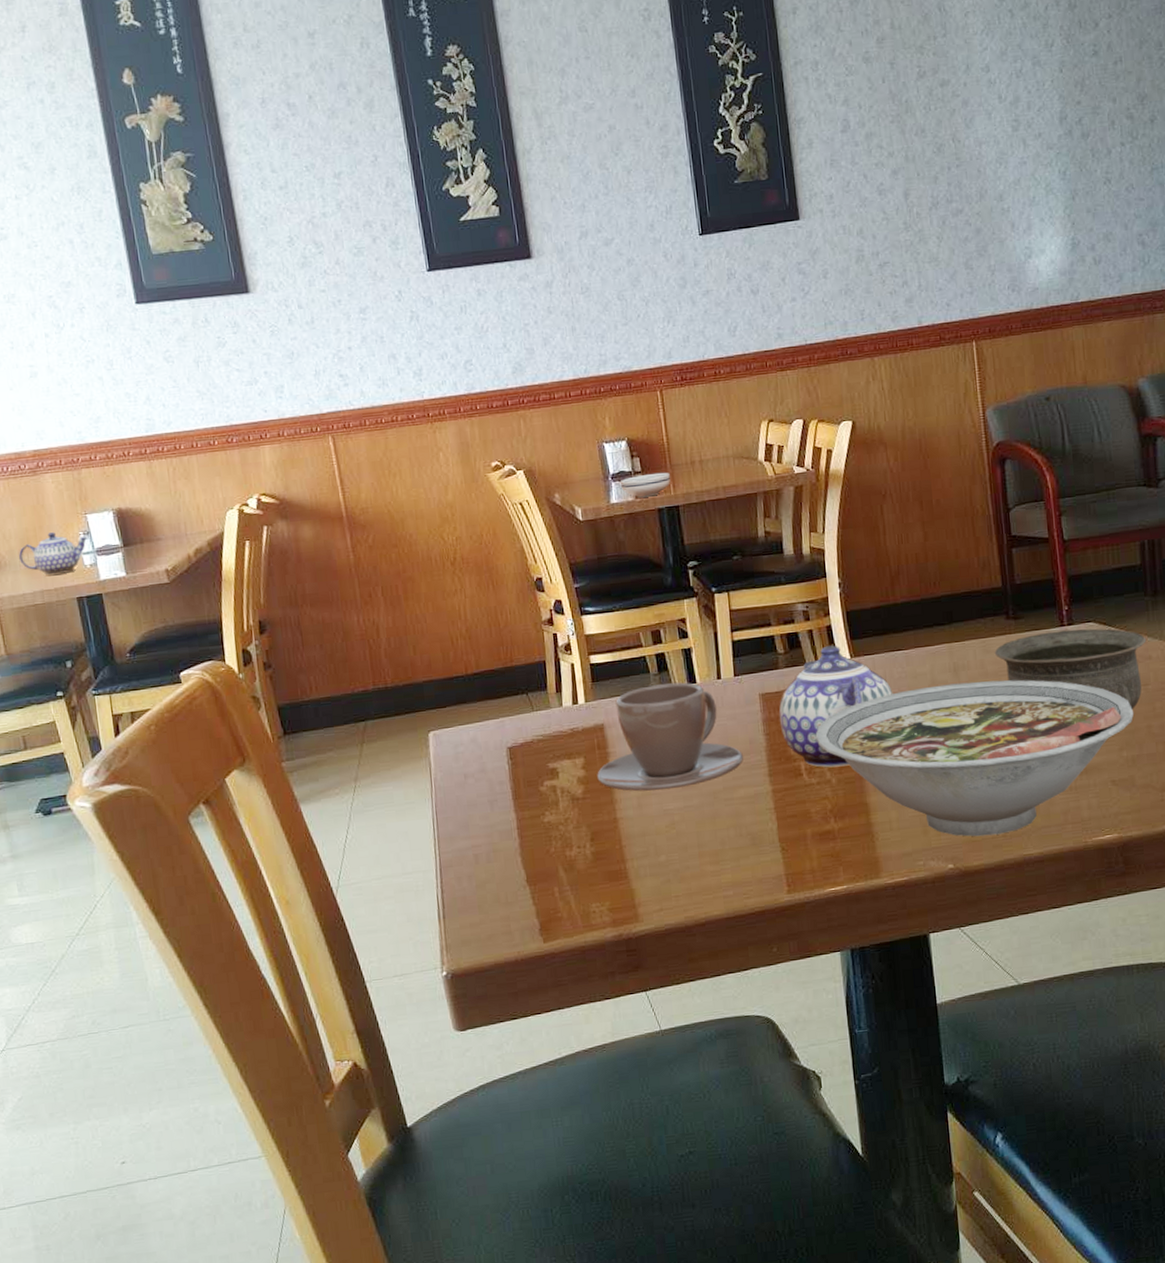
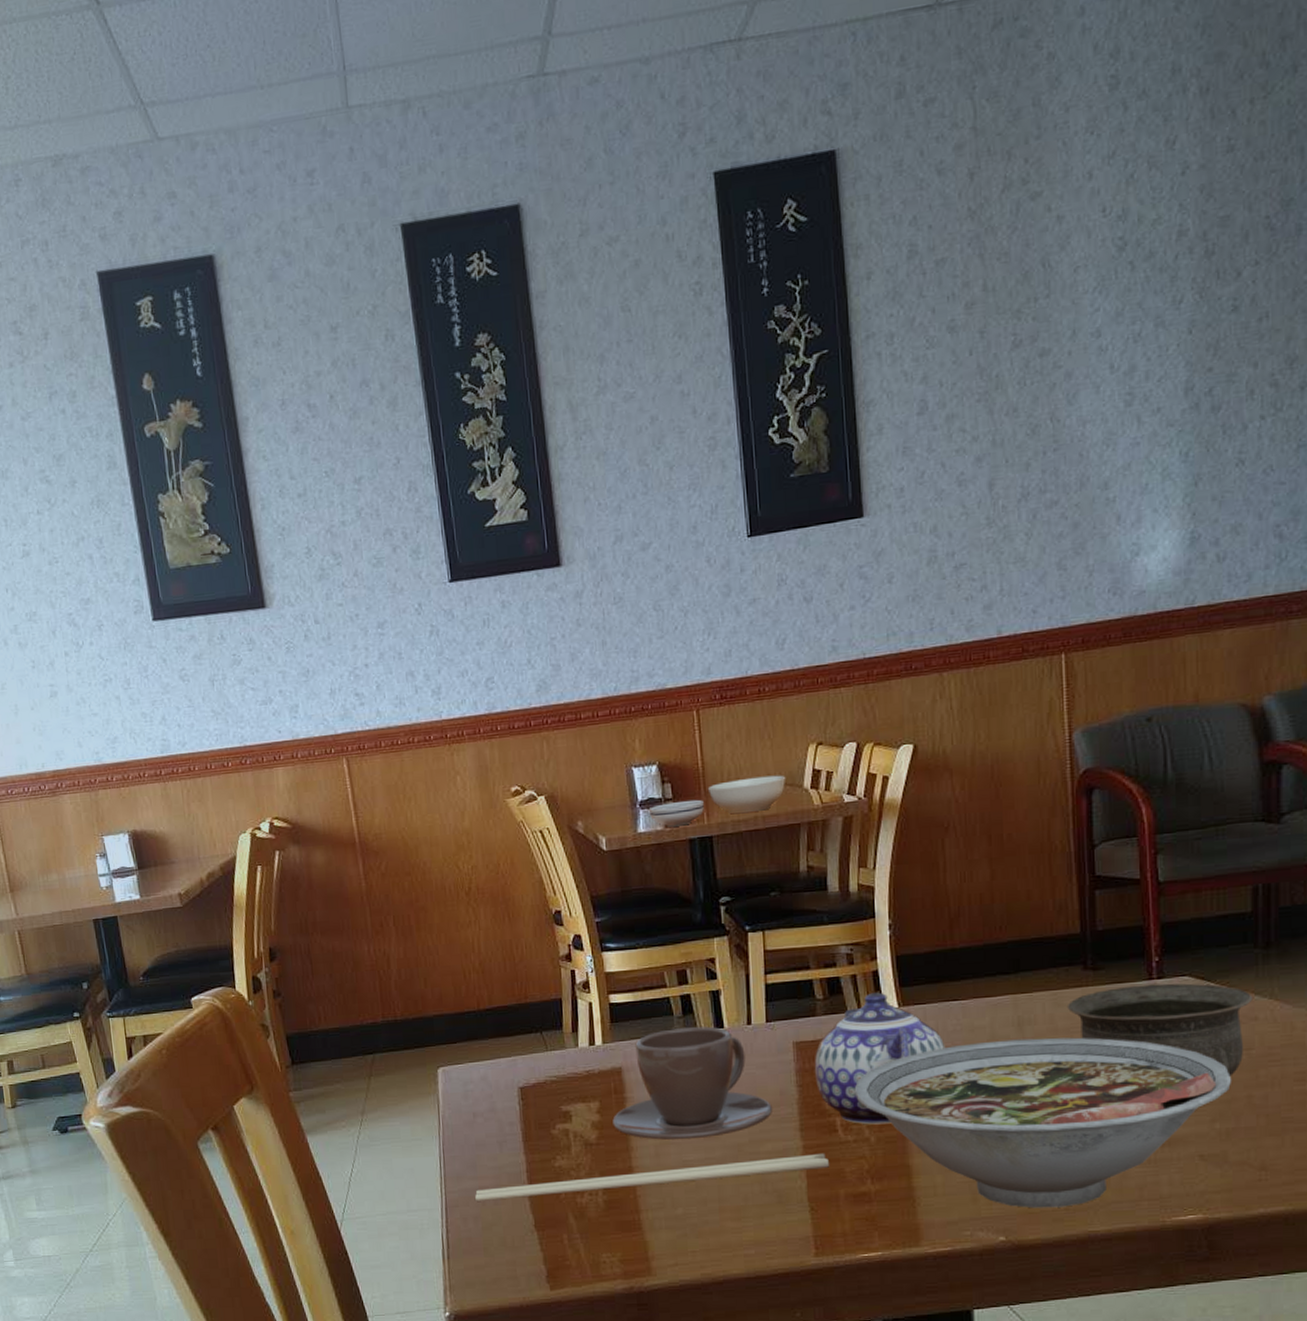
teapot: present [19,531,89,577] -> none [39,852,105,898]
chopsticks: none [468,796,796,860] -> present [475,1153,829,1201]
bowl: none [672,449,743,486] -> present [707,775,786,815]

